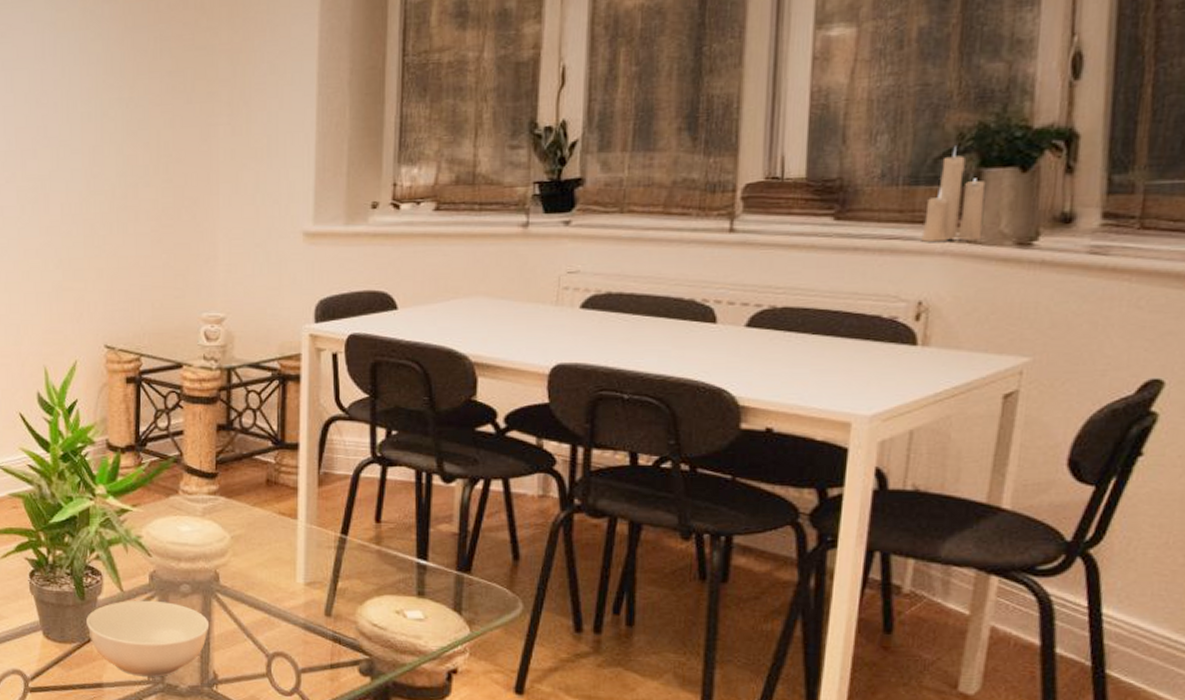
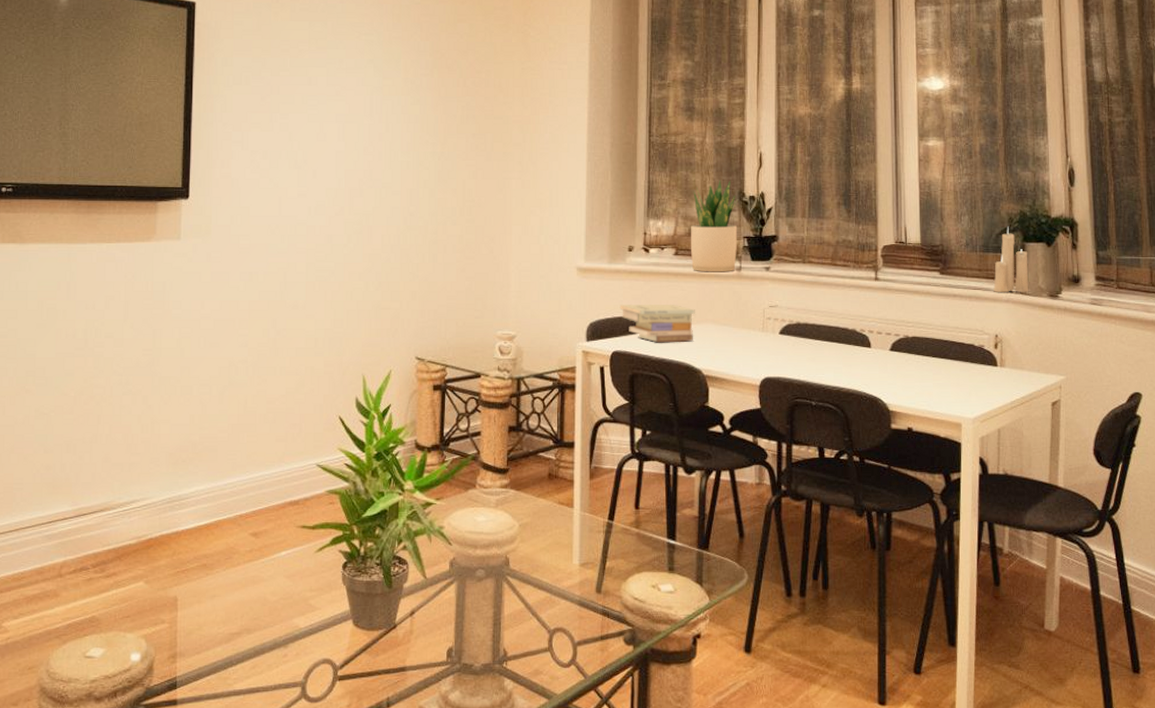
bowl: present [85,600,210,677] -> none [392,585,501,658]
books: none [359,274,462,323] -> present [619,305,695,343]
planter: none [457,107,527,232] -> present [690,180,737,272]

